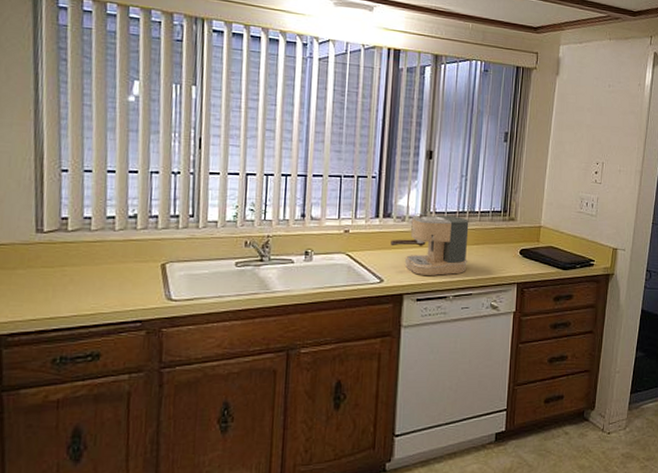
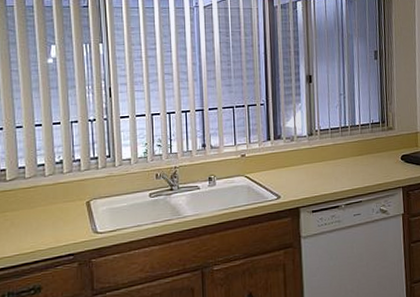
coffee maker: present [391,212,469,276] -> none [283,131,354,189]

